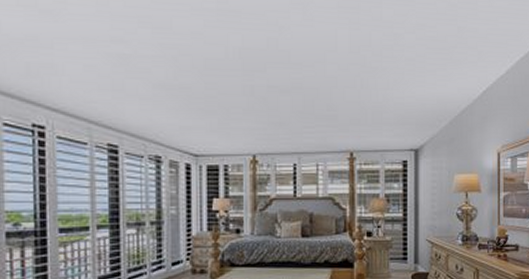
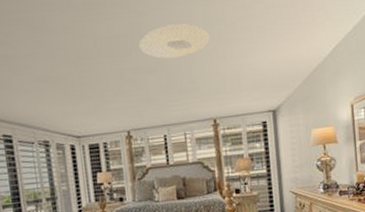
ceiling light: none [276,44,355,81] -> present [139,23,210,59]

